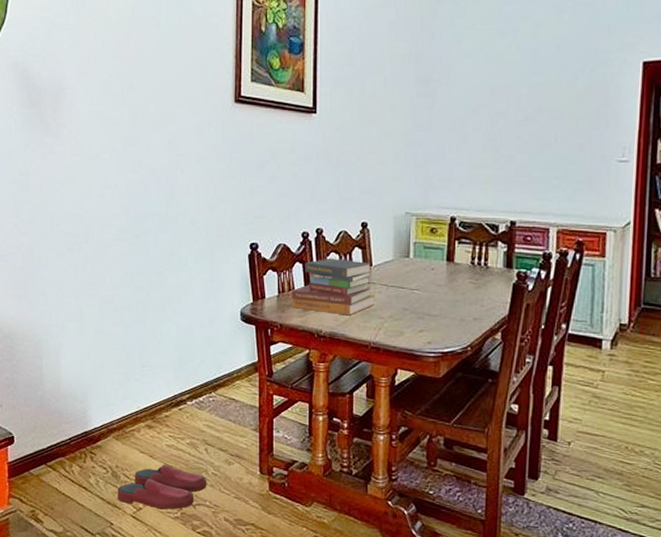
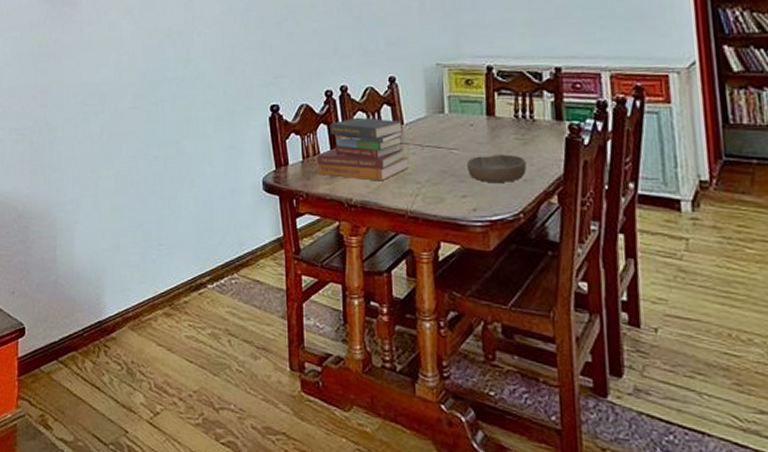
slippers: present [117,464,207,509] -> none [133,359,231,414]
bowl: none [425,296,477,320] -> present [466,154,527,182]

